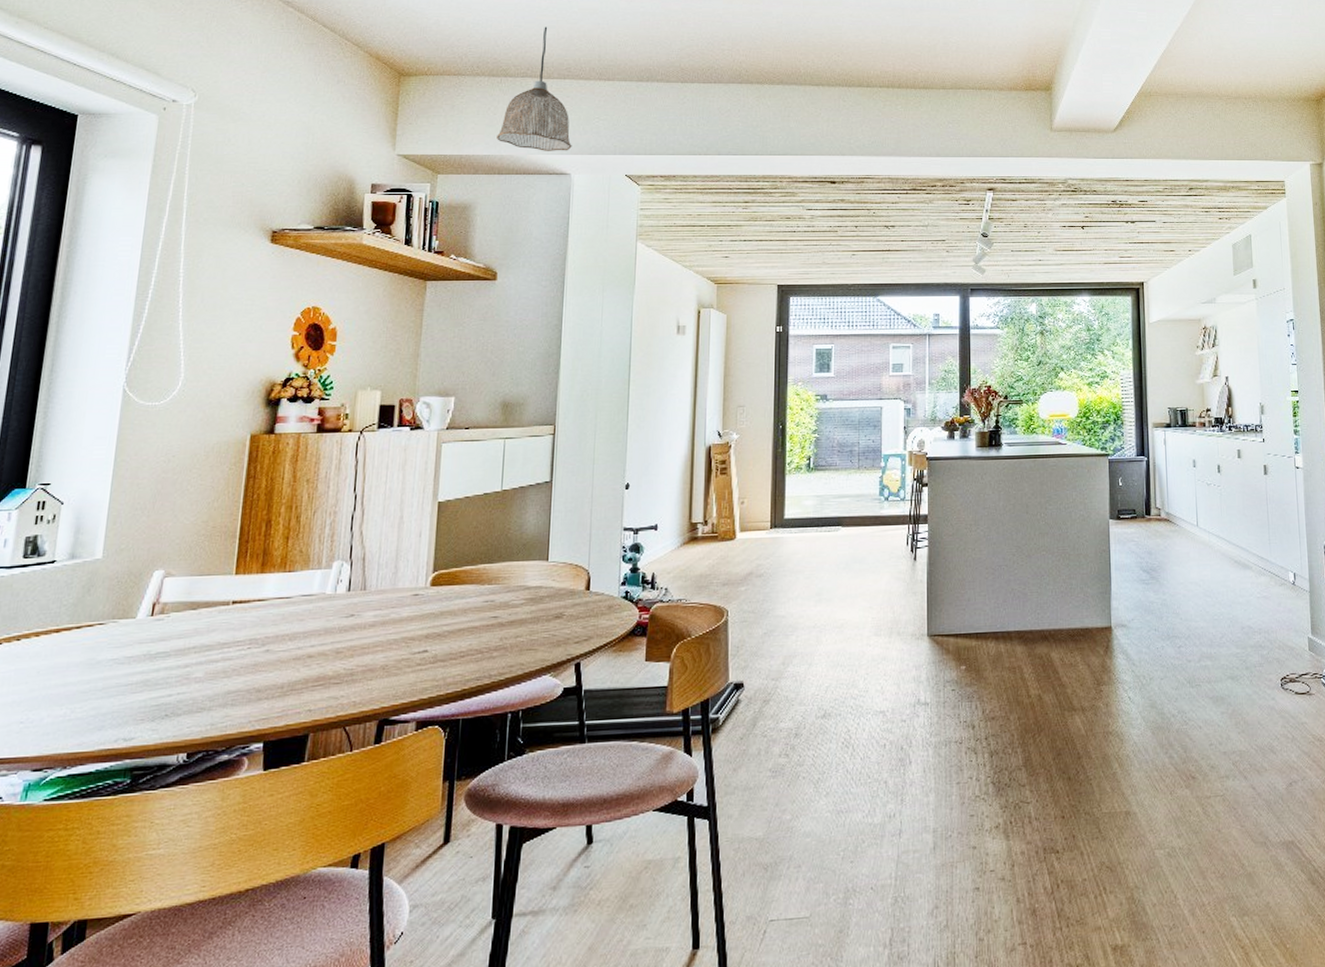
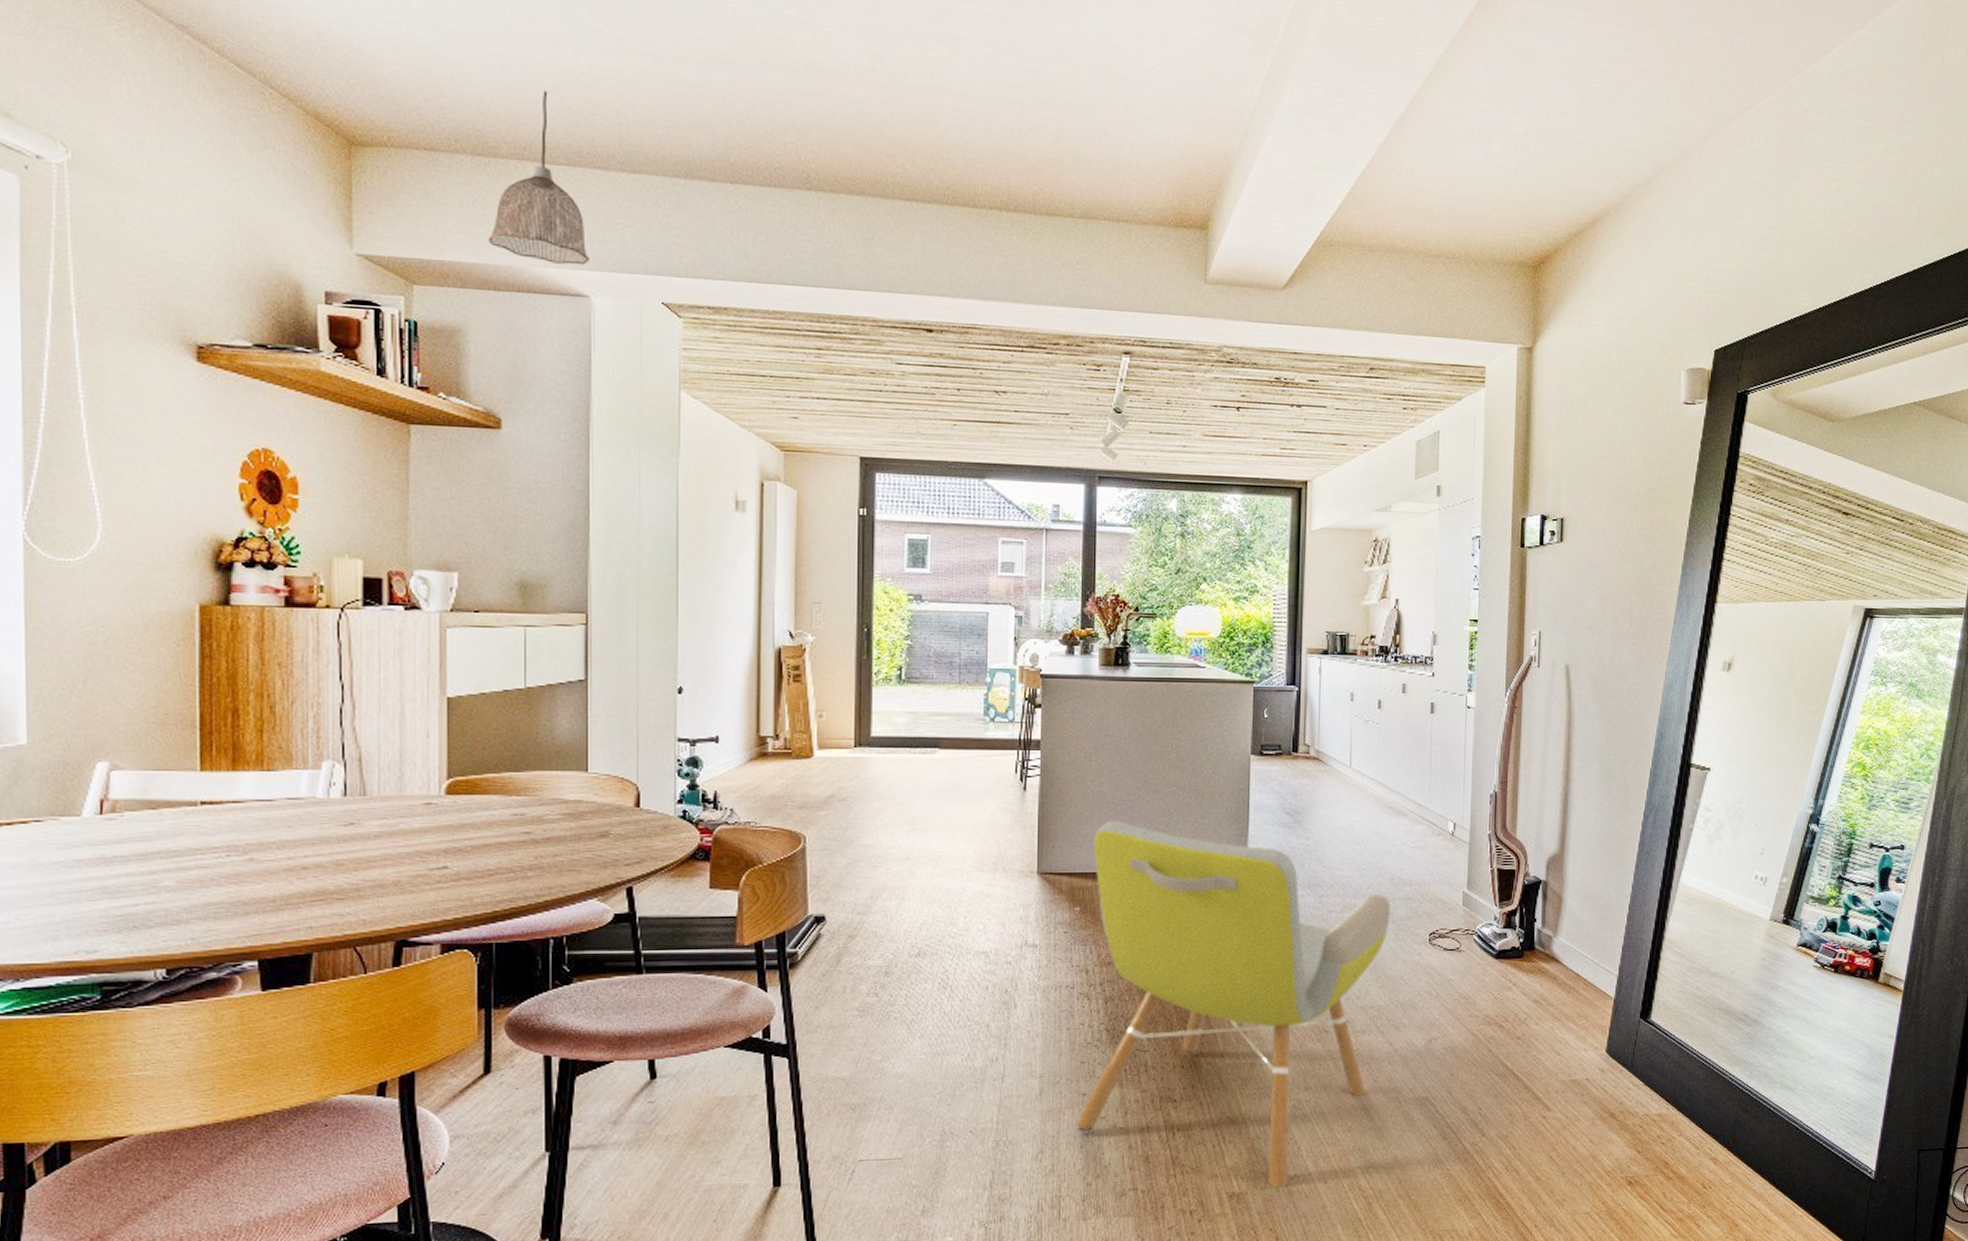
armchair: none [968,584,1244,940] -> present [1077,821,1390,1189]

